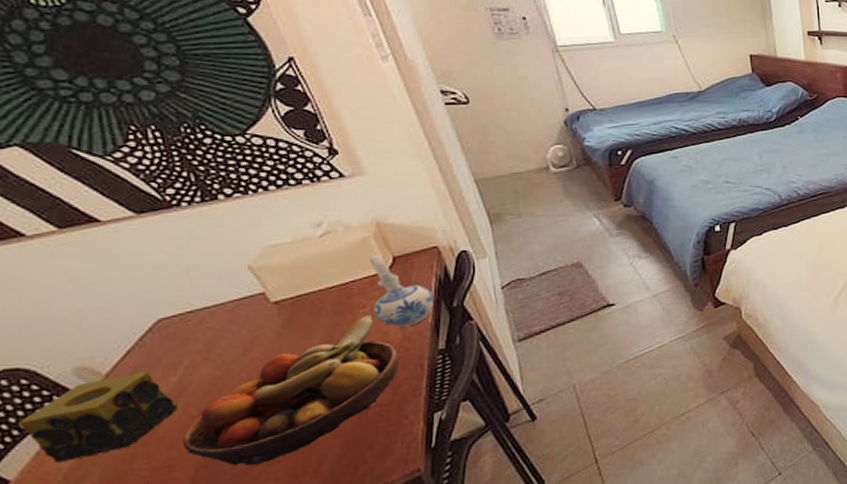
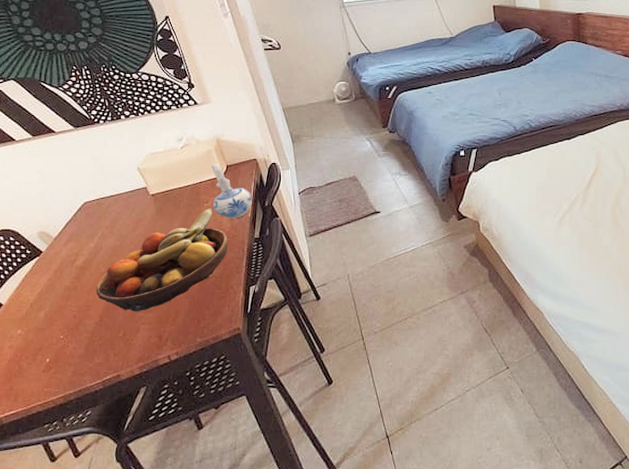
candle: present [18,371,178,463] -> none [8,238,94,296]

